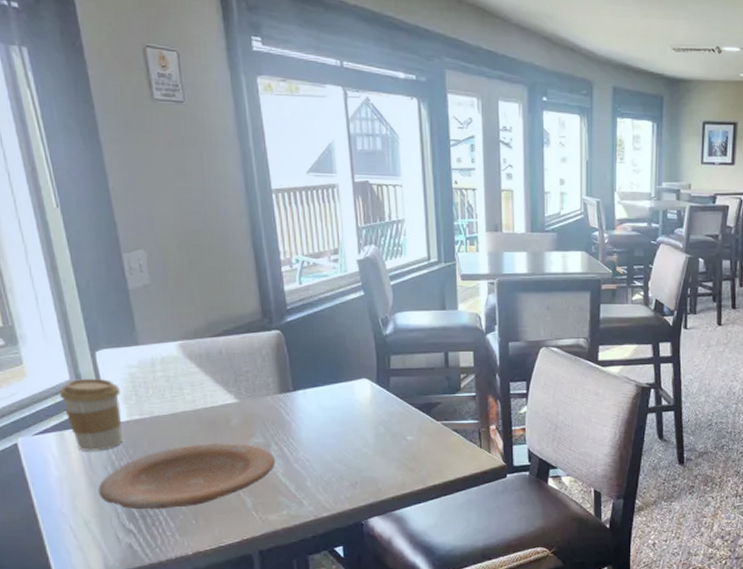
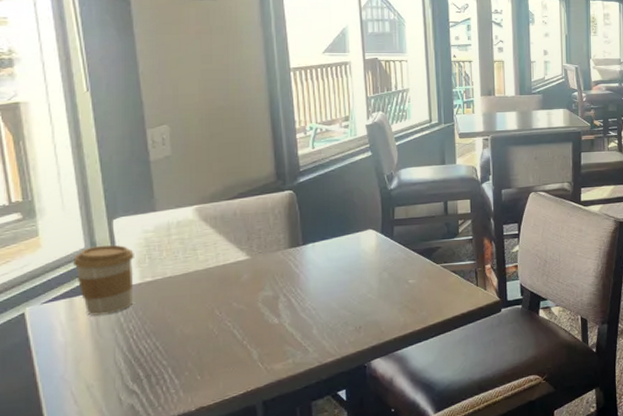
plate: present [98,442,276,510] -> none [103,297,284,370]

